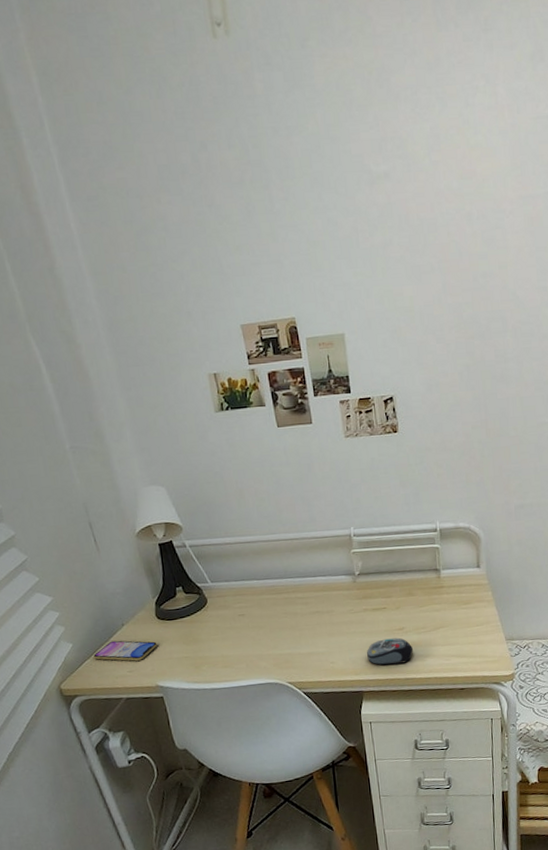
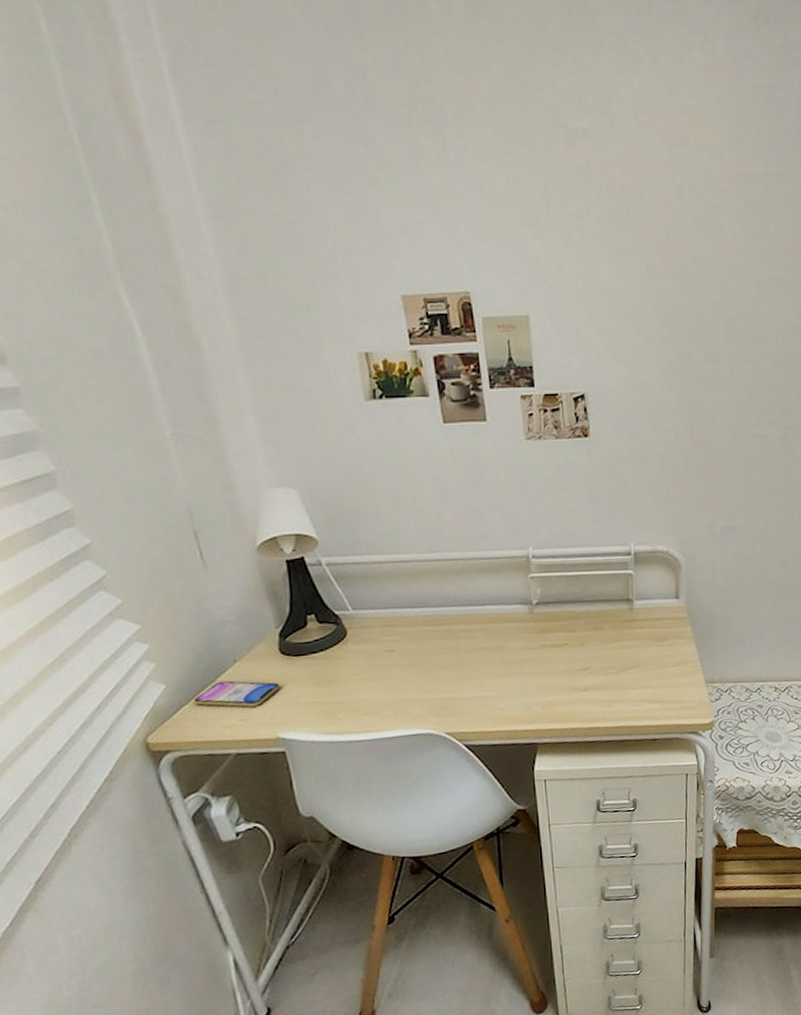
computer mouse: present [367,637,413,666] -> none [544,679,598,713]

